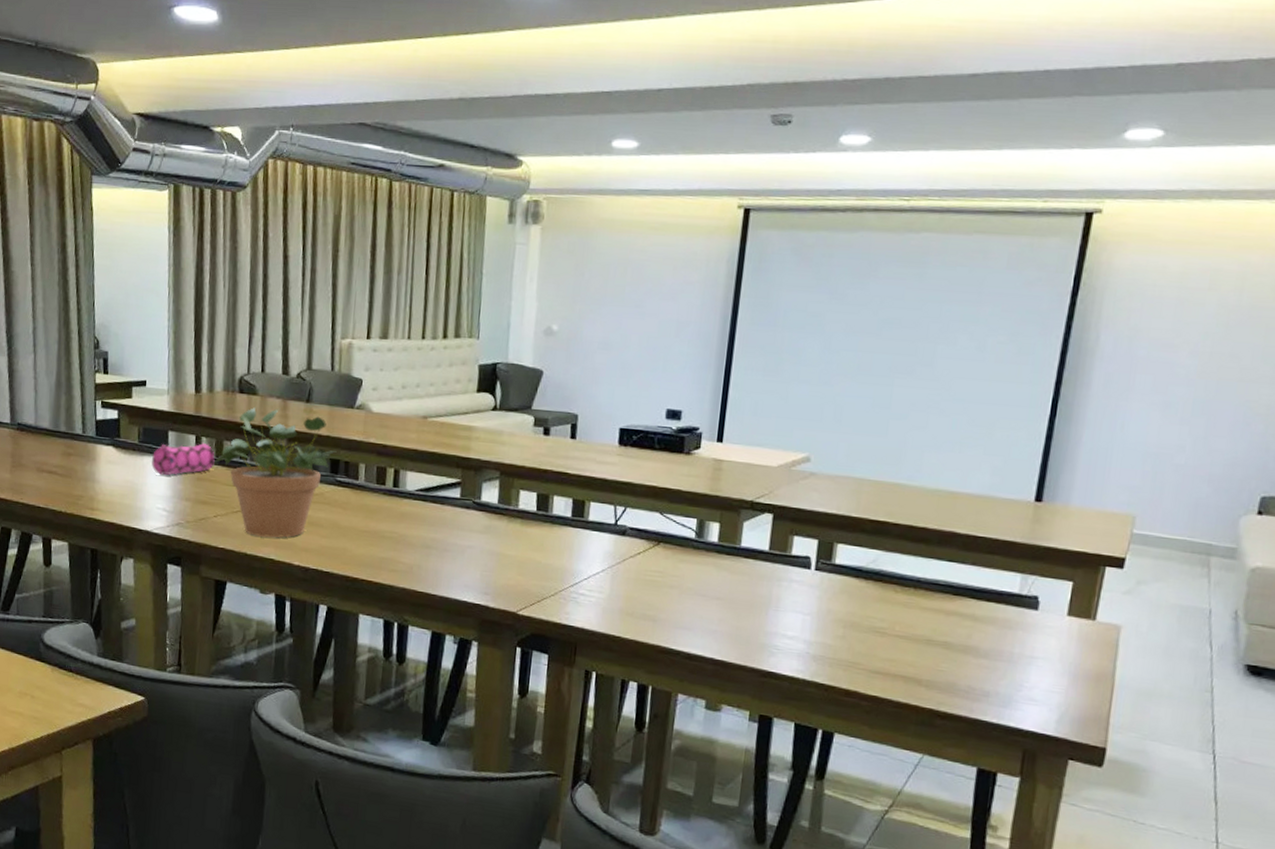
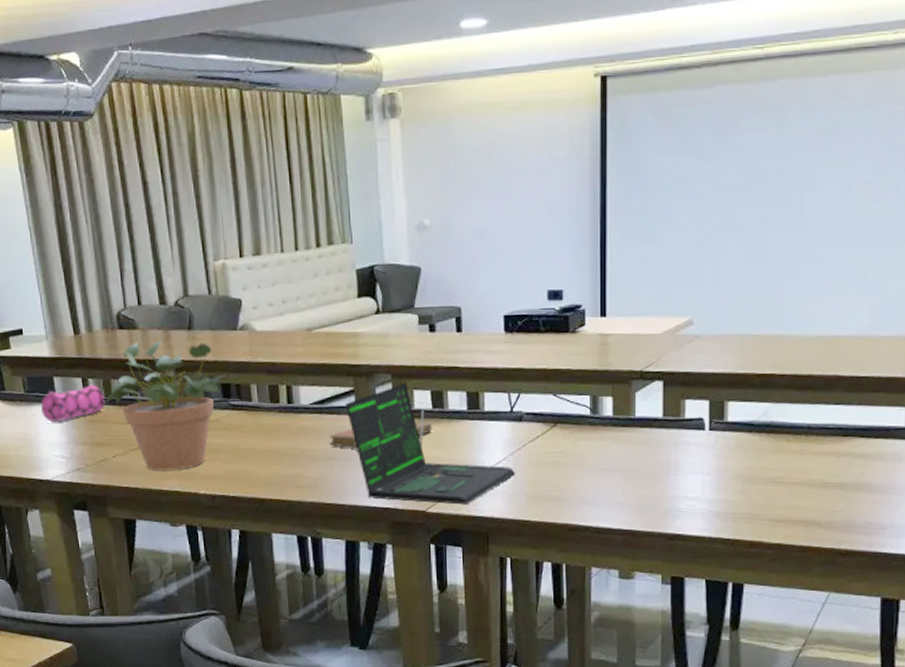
notebook: none [428,520,534,540] -> present [328,421,433,448]
laptop: none [450,482,612,612] -> present [345,383,515,505]

